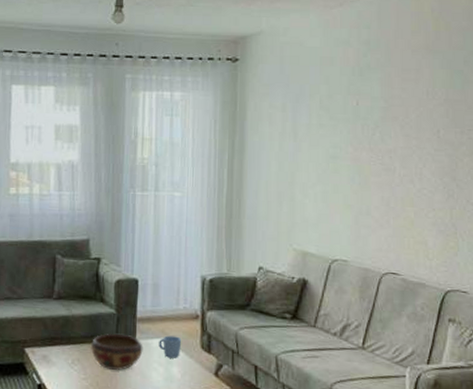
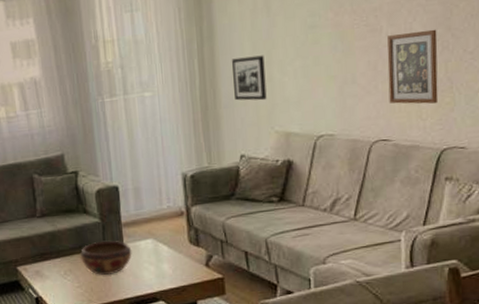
mug: present [159,335,182,358] -> none [146,235,170,256]
picture frame: none [258,174,288,218] -> present [231,55,267,101]
picture frame: none [399,176,444,247] -> present [387,29,439,104]

